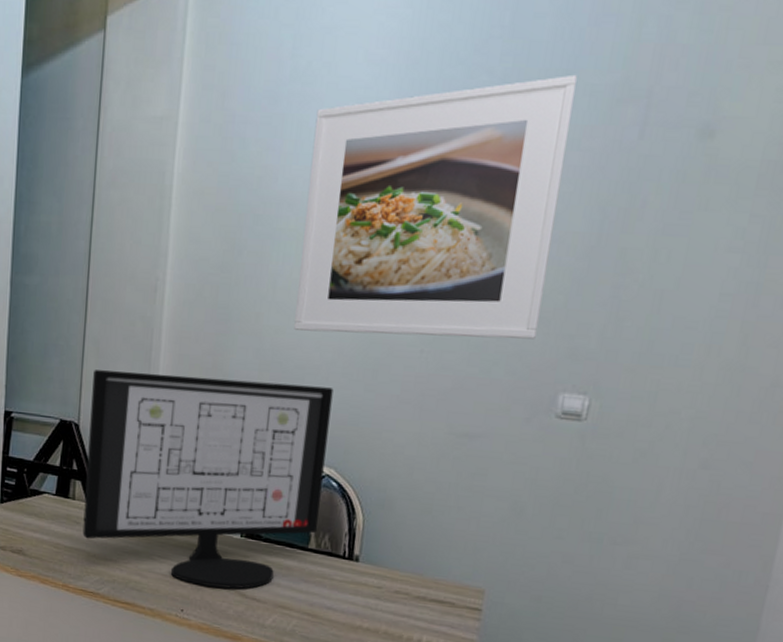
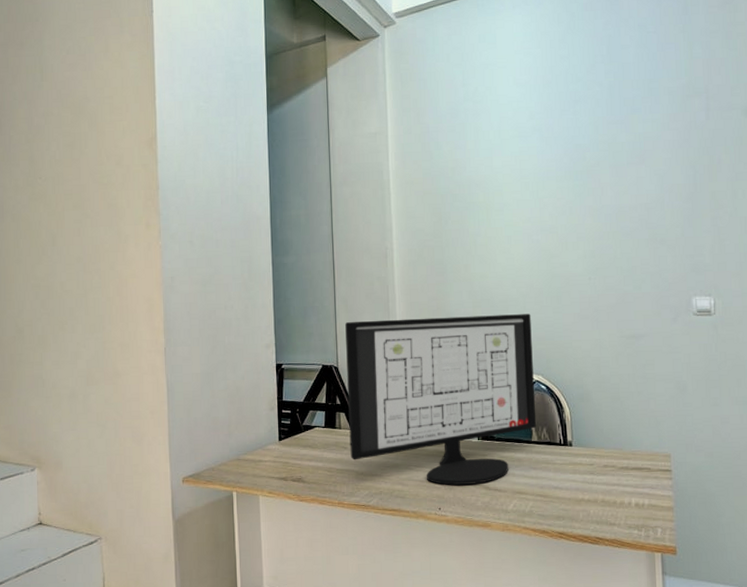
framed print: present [294,74,578,340] -> none [486,82,667,274]

